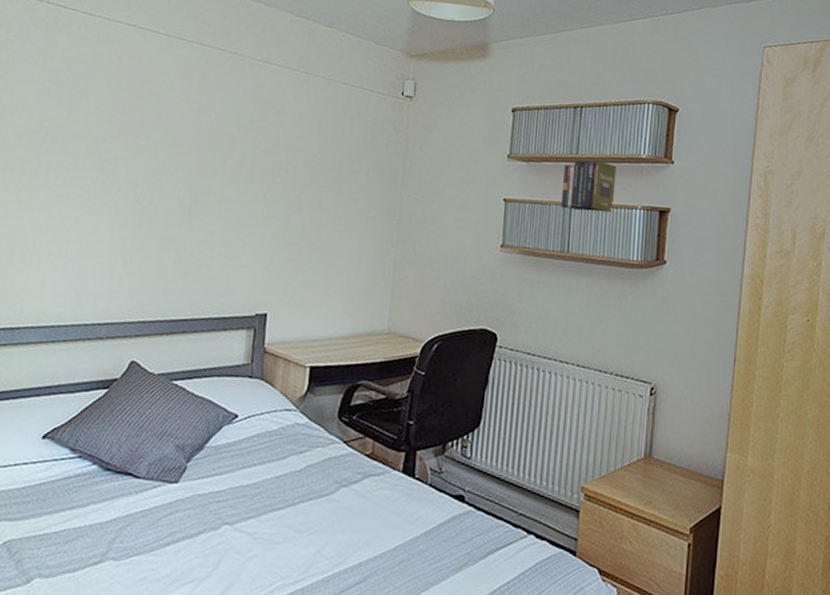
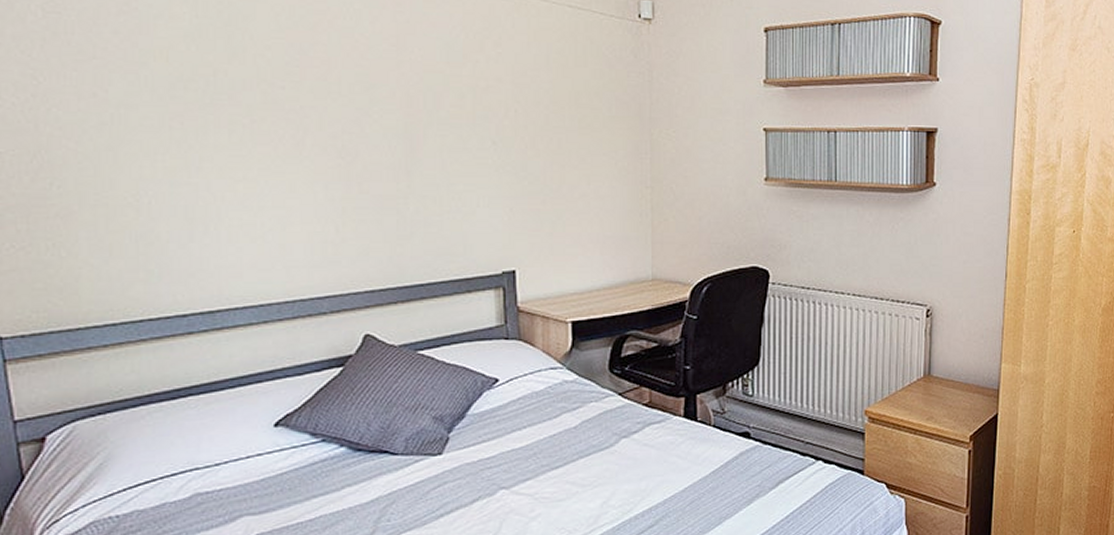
books: present [560,160,617,213] -> none [824,82,880,136]

